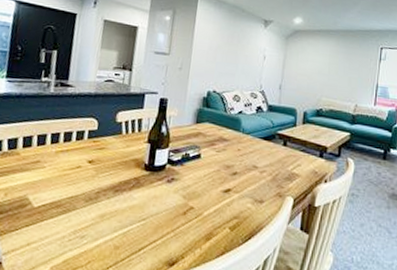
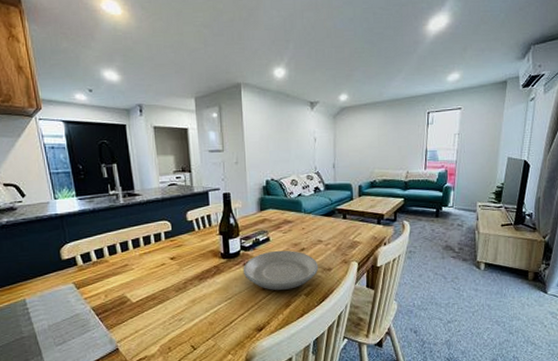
plate: none [164,170,250,219] -> present [243,250,319,290]

